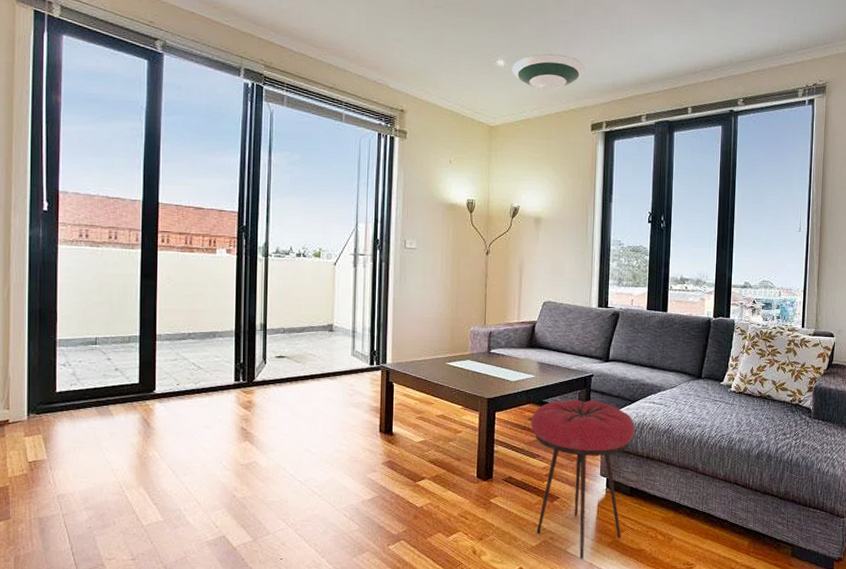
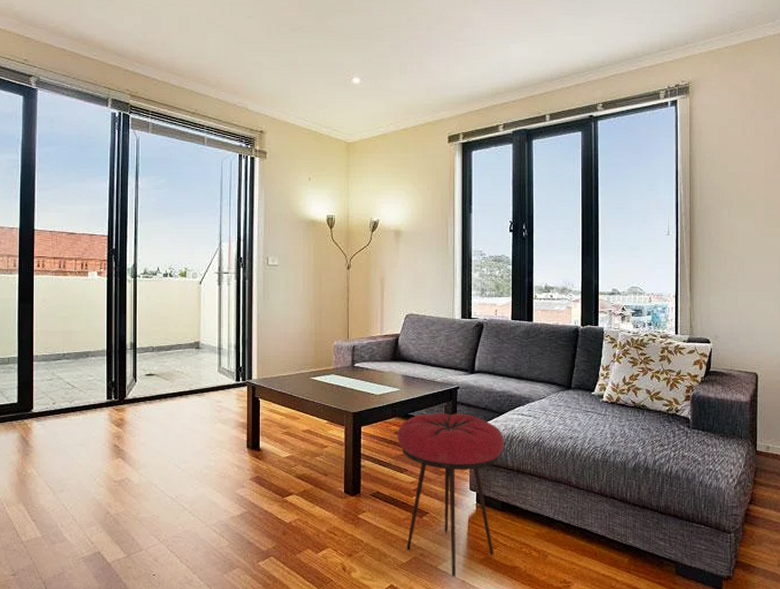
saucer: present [512,53,586,91] -> none [367,69,441,106]

